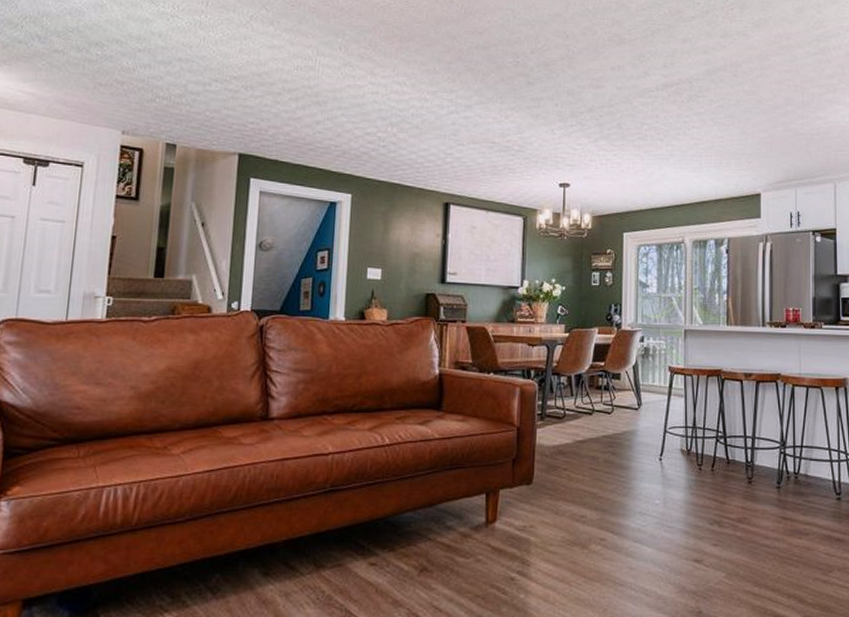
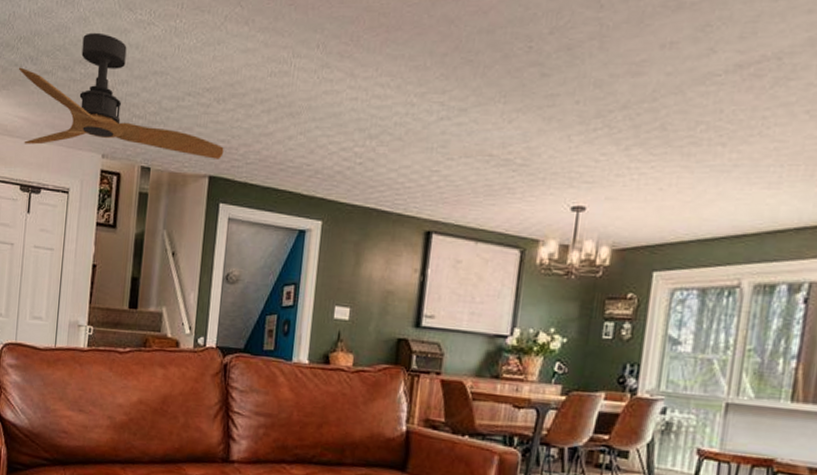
ceiling fan: none [22,18,253,139] -> present [18,32,224,159]

